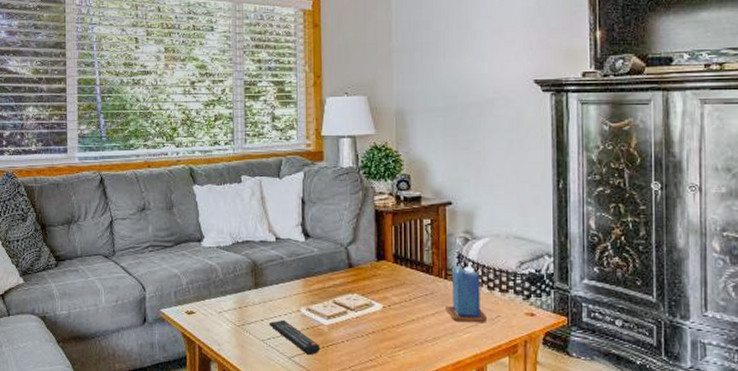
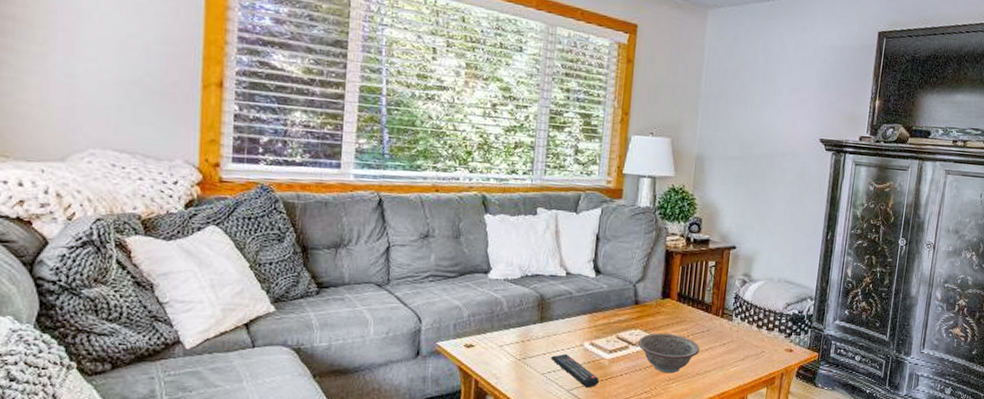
decorative bowl: none [356,297,425,341] -> present [637,333,700,374]
candle: present [444,261,488,323] -> none [717,302,754,358]

